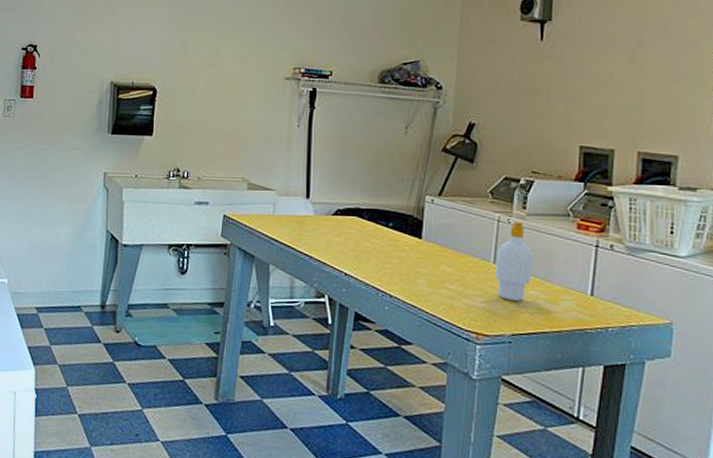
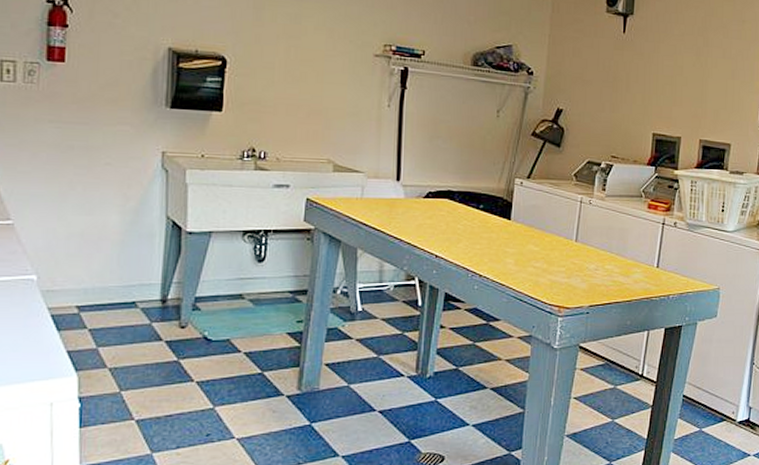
soap bottle: present [495,222,532,301] -> none [576,203,609,275]

